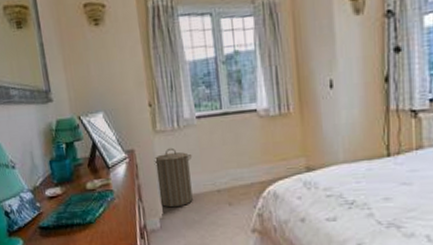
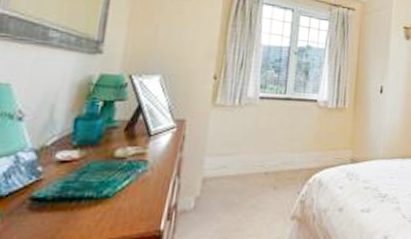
laundry hamper: present [154,147,193,208] -> none [200,123,247,187]

